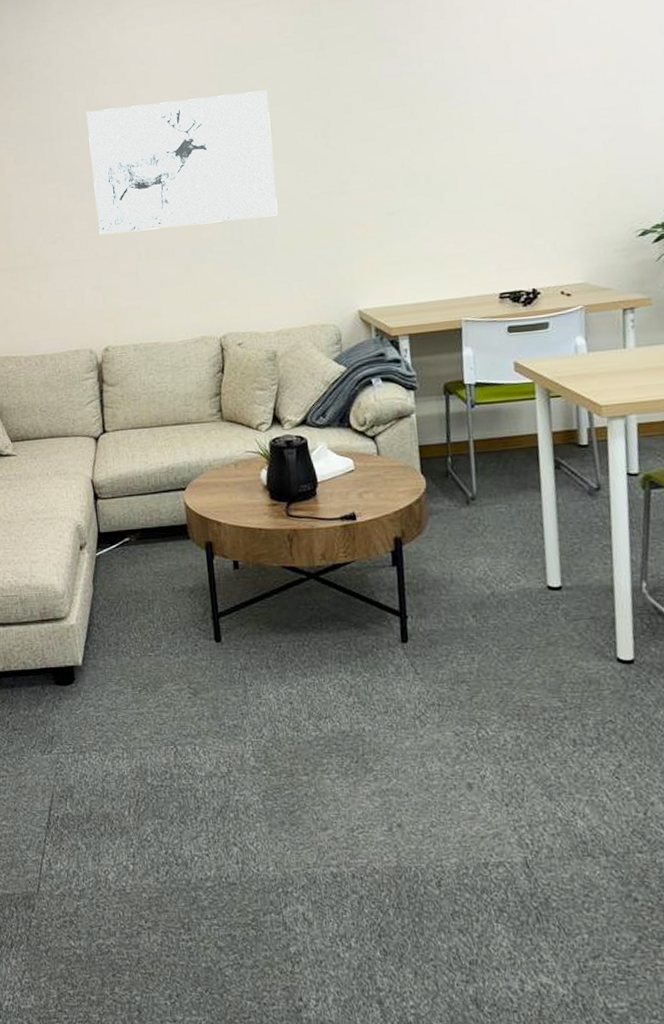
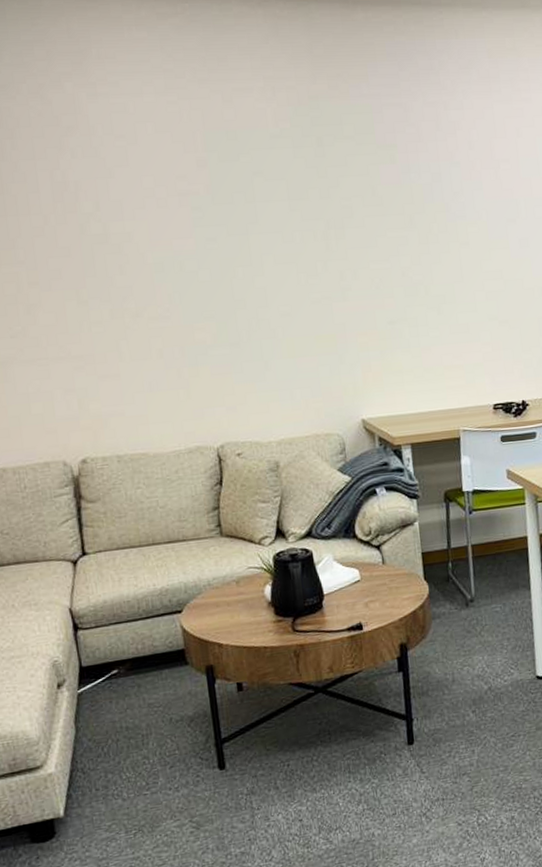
wall art: present [85,90,278,235] -> none [49,183,278,331]

